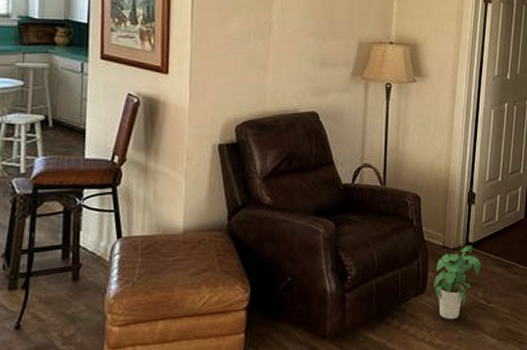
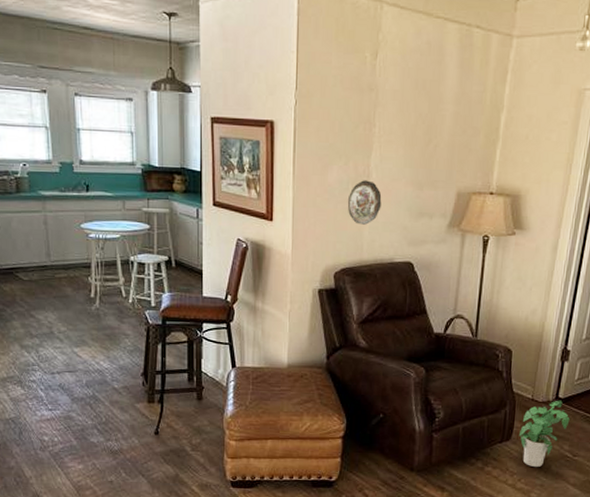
decorative plate: none [249,31,284,76] -> present [347,180,382,225]

